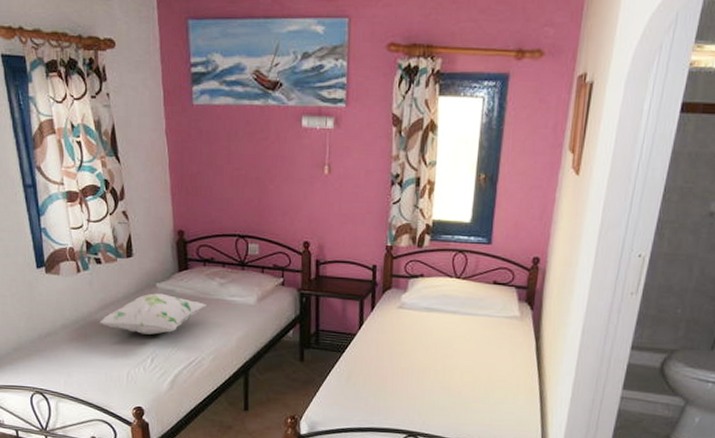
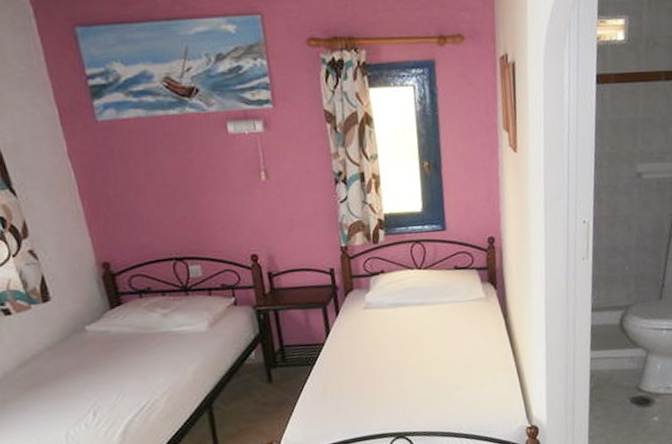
decorative pillow: present [100,293,208,335] -> none [20,336,152,387]

